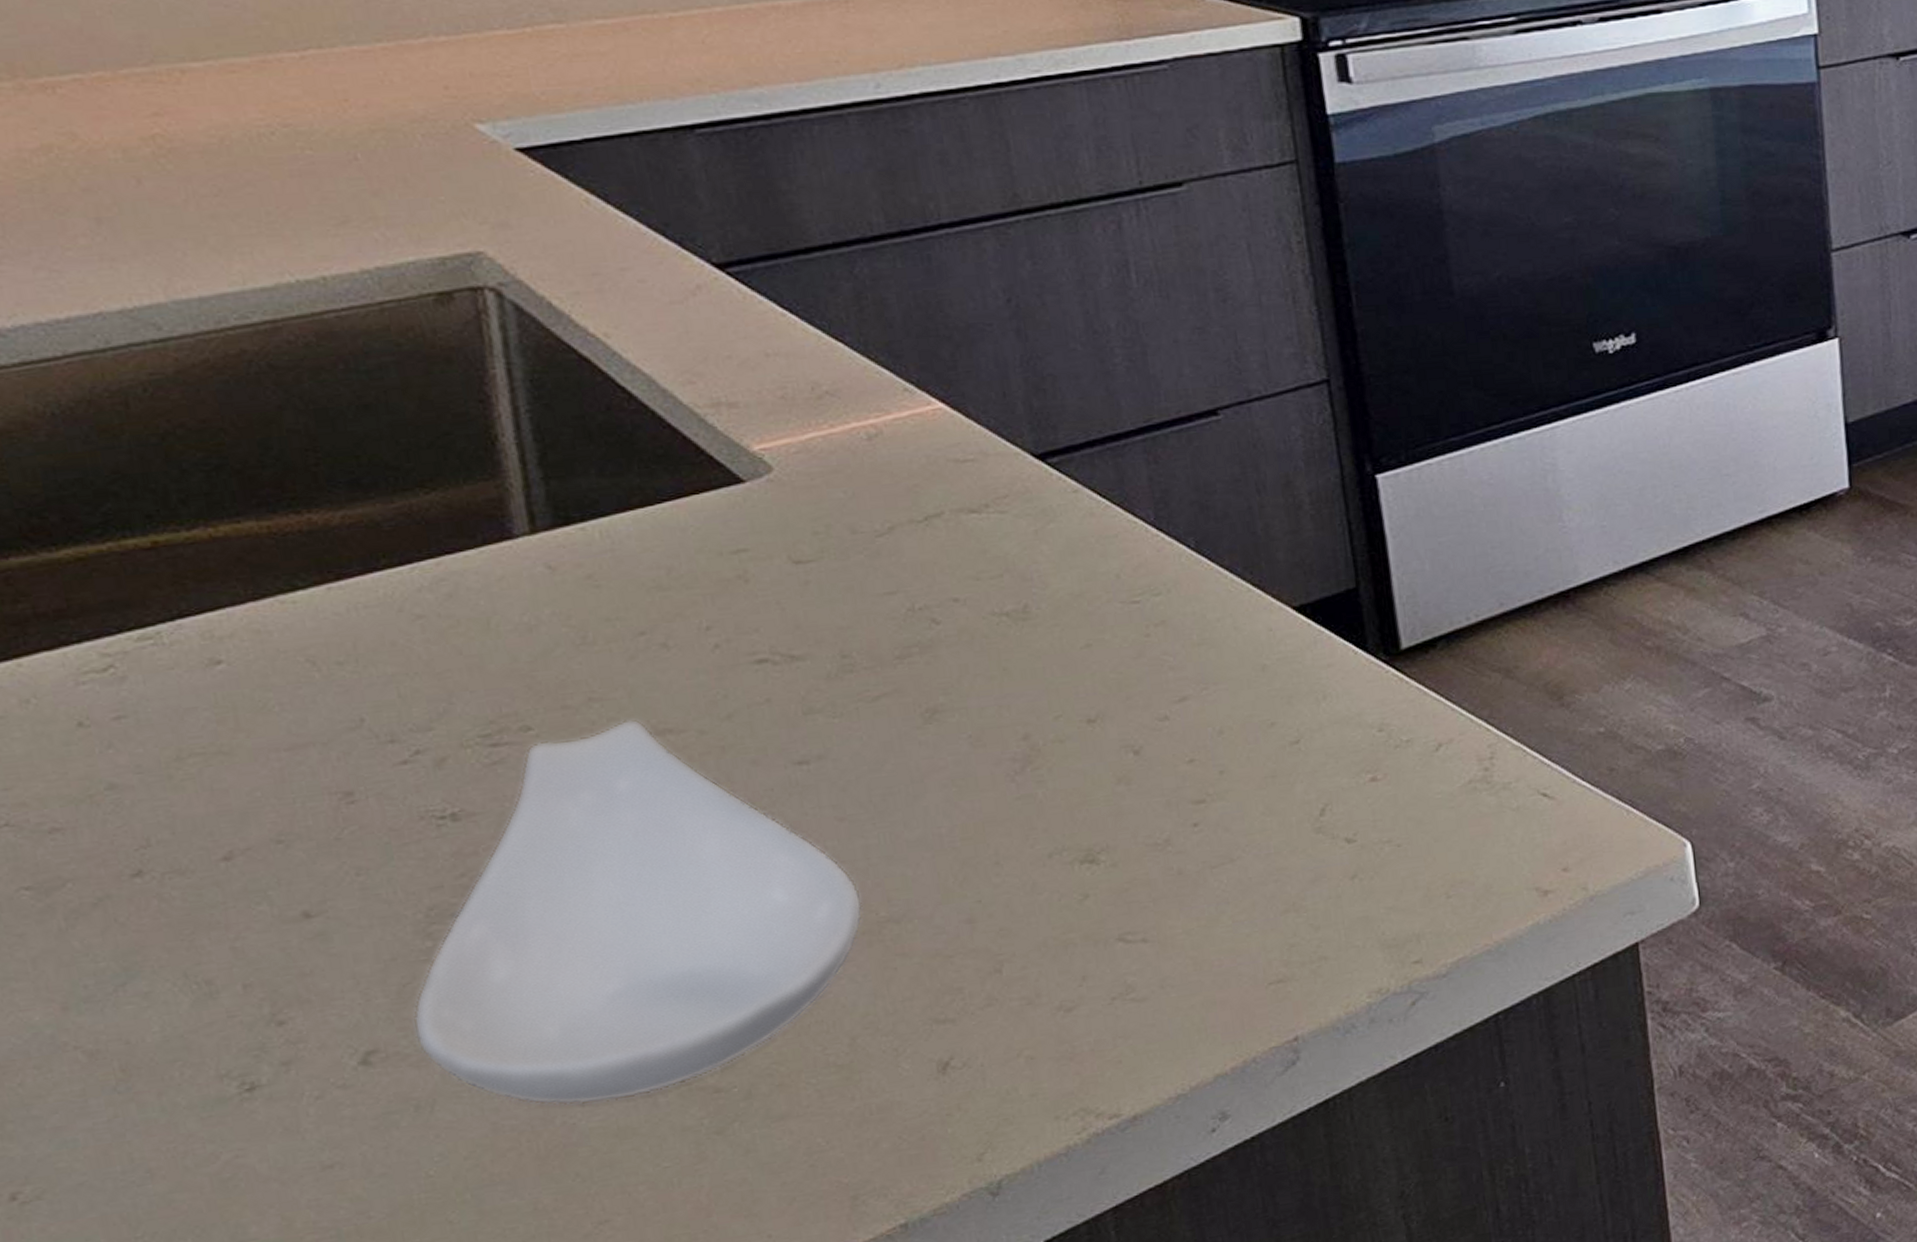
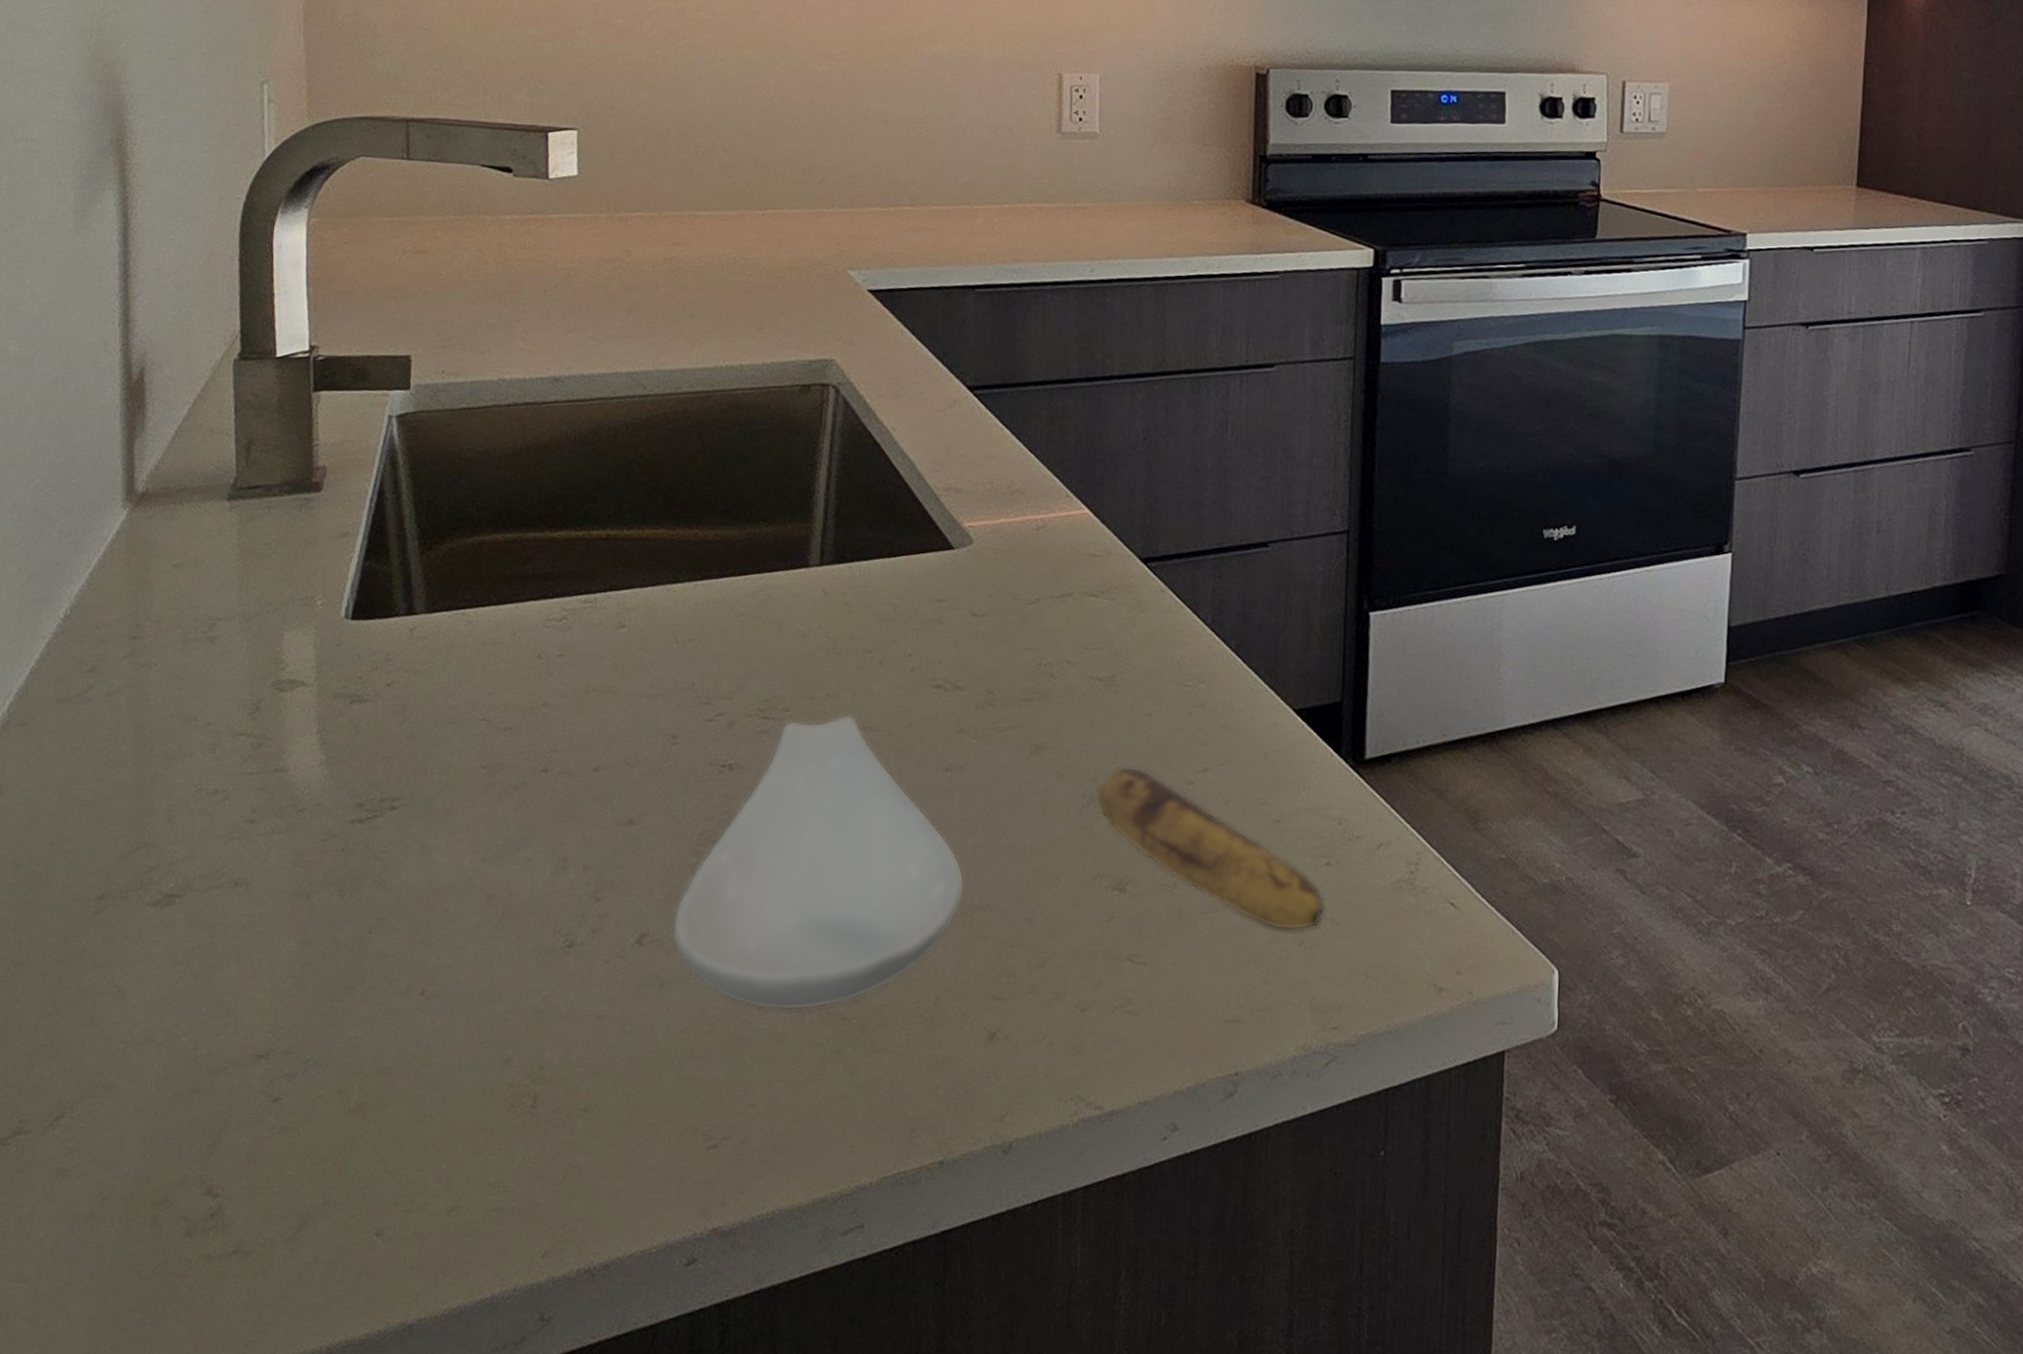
banana: none [1031,712,1379,867] -> present [1096,766,1325,931]

